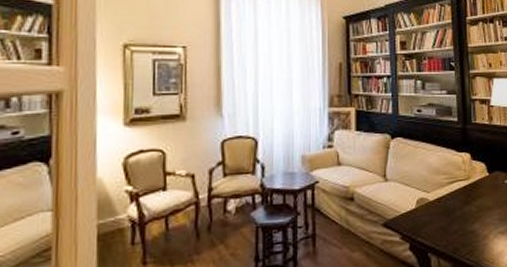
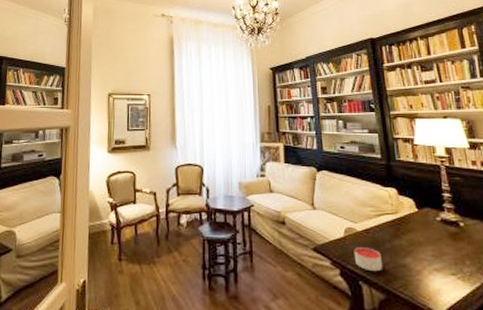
candle: none [424,217,452,242] -> present [354,247,383,272]

